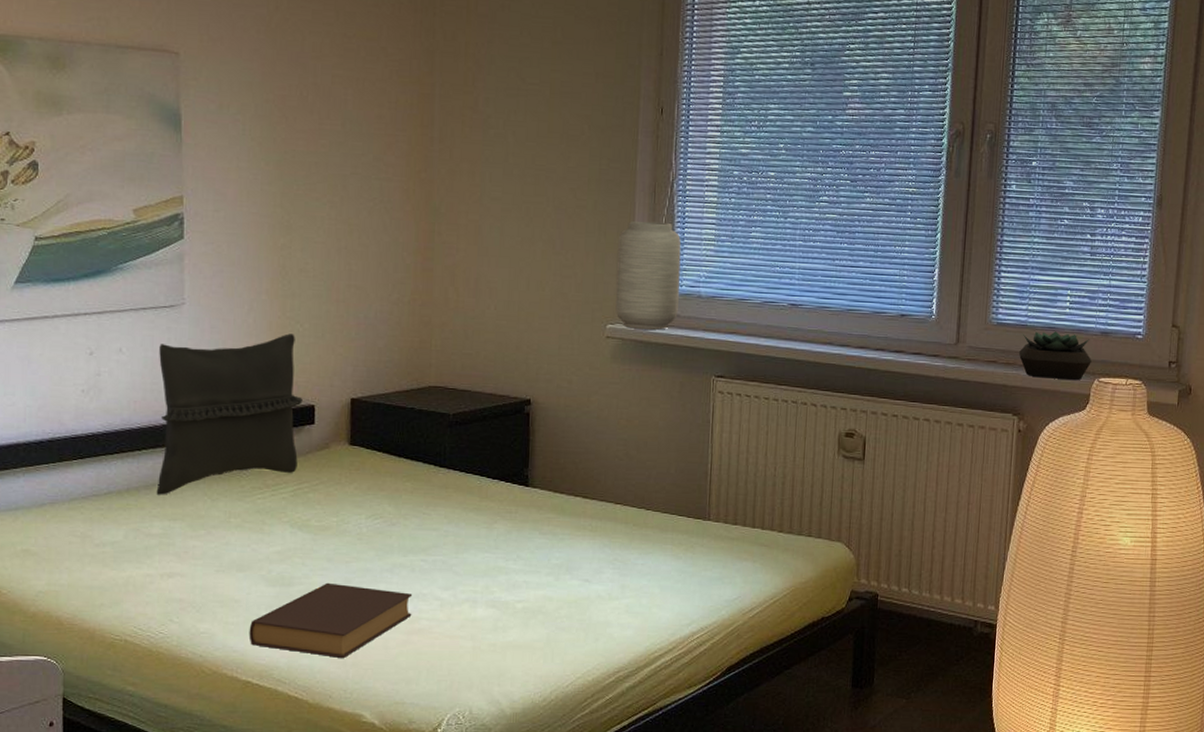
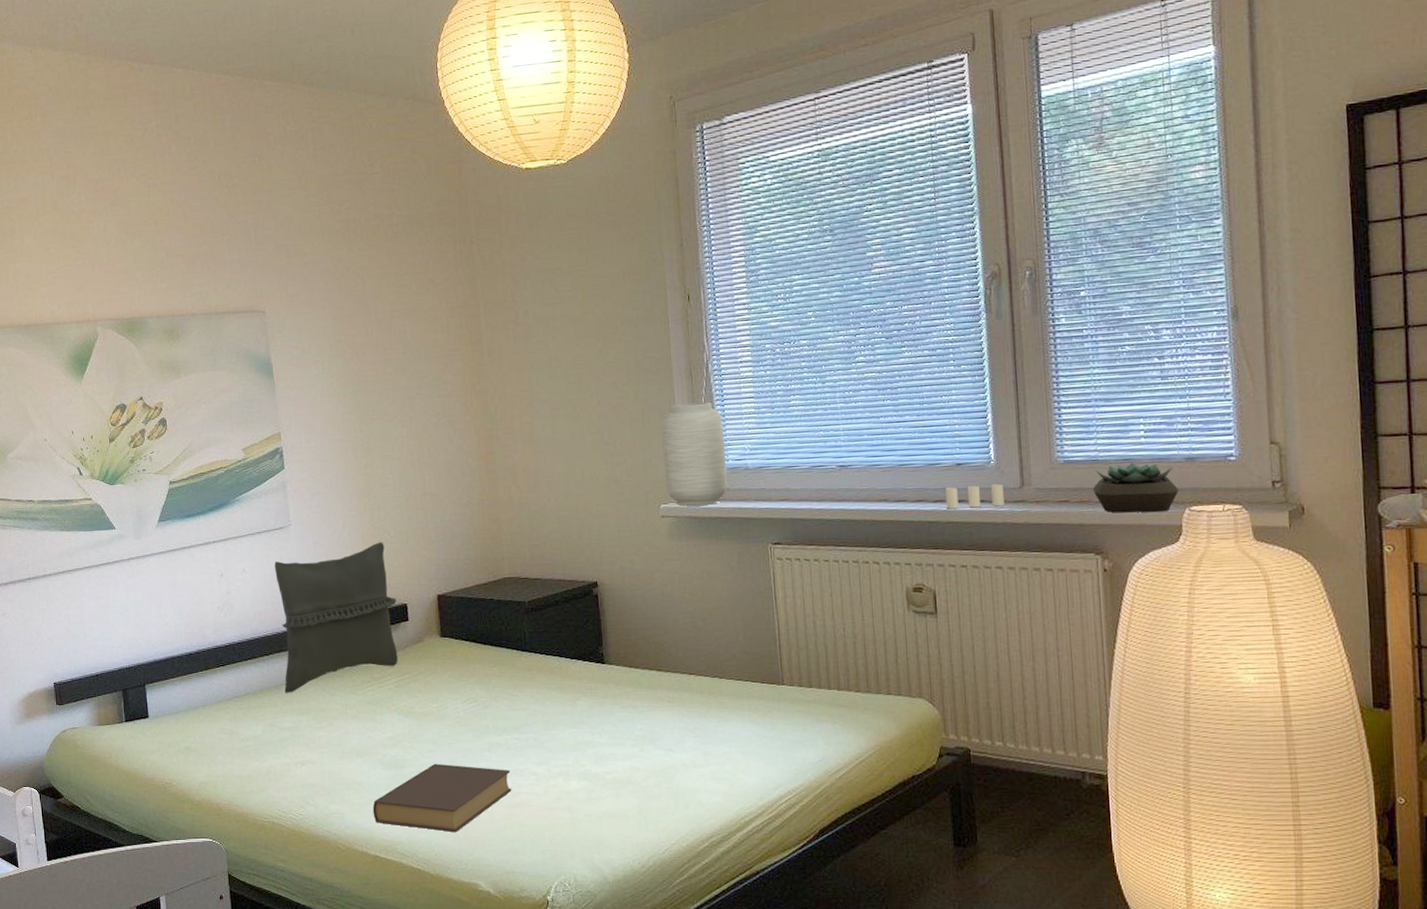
toilet paper roll: none [886,337,941,361] -> present [945,483,1005,509]

